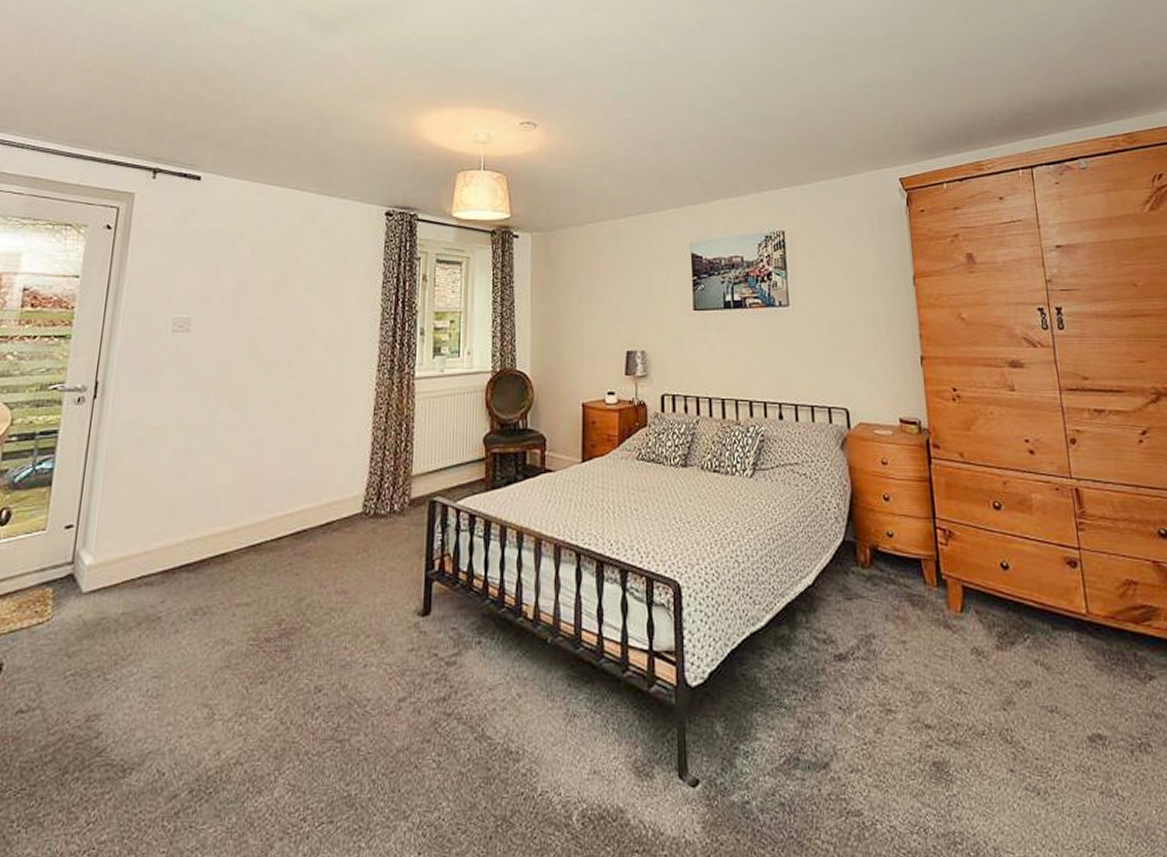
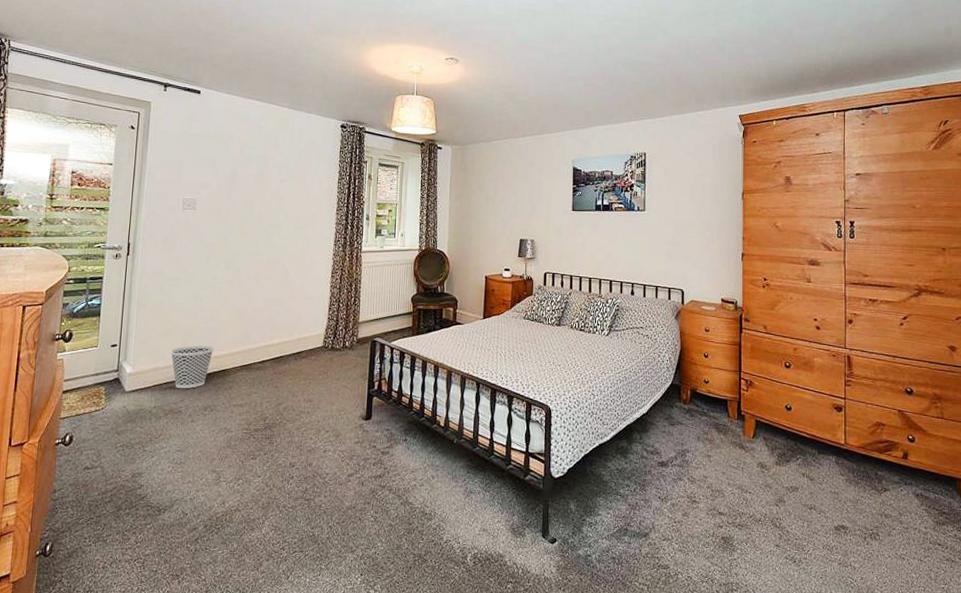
wastebasket: none [148,520,211,585] -> present [170,345,215,389]

